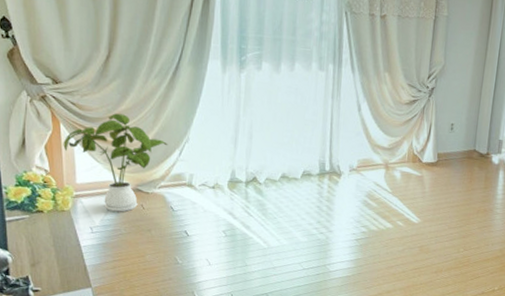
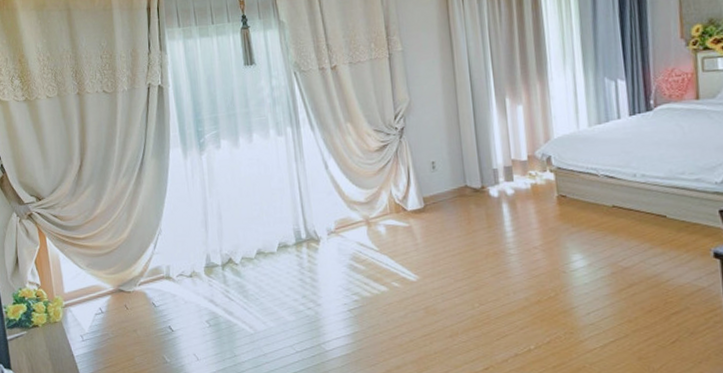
house plant: present [63,113,168,212] -> none [50,217,143,316]

